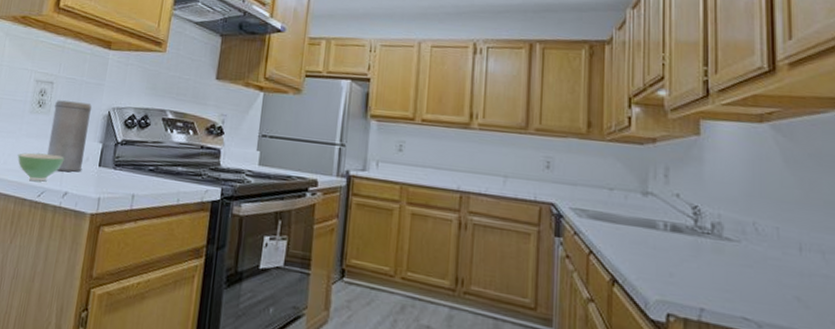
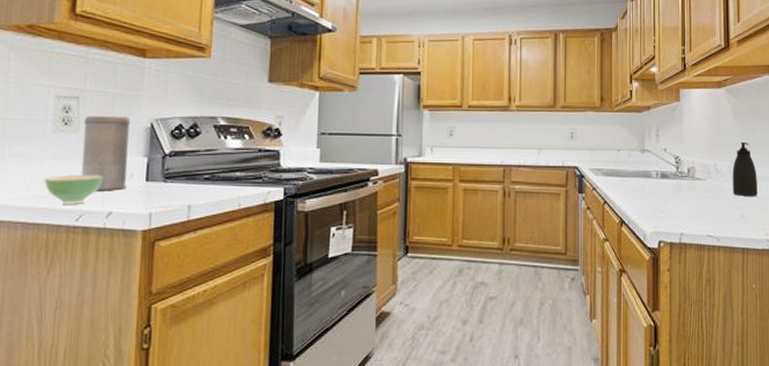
soap dispenser: none [781,196,824,274] -> present [732,141,758,196]

